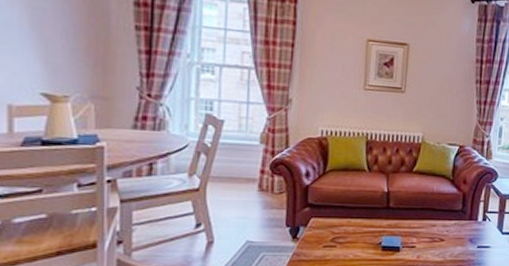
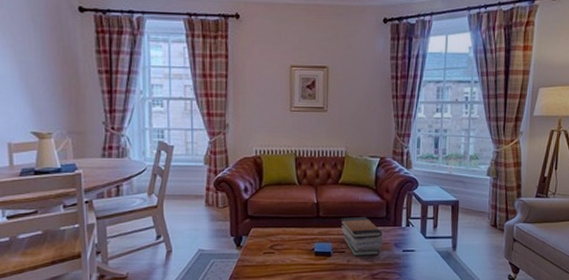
book stack: none [412,209,458,252] -> present [340,217,384,256]

